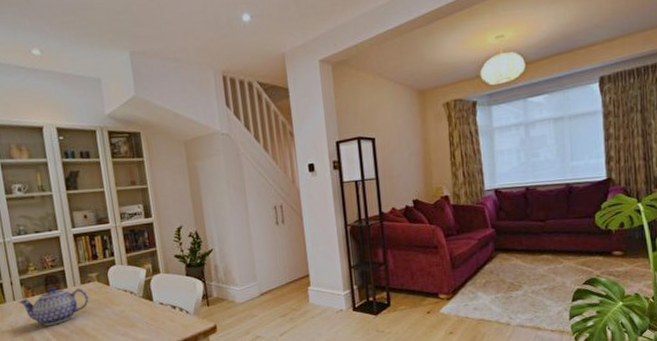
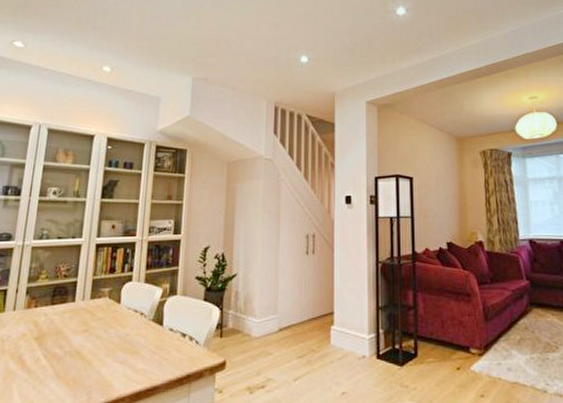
teapot: present [18,286,89,326] -> none [18,299,95,343]

